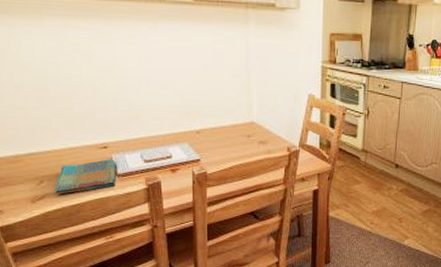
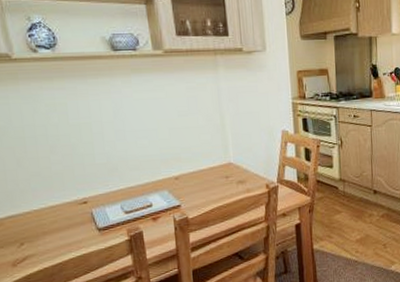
dish towel: present [54,159,116,195] -> none [35,214,98,256]

